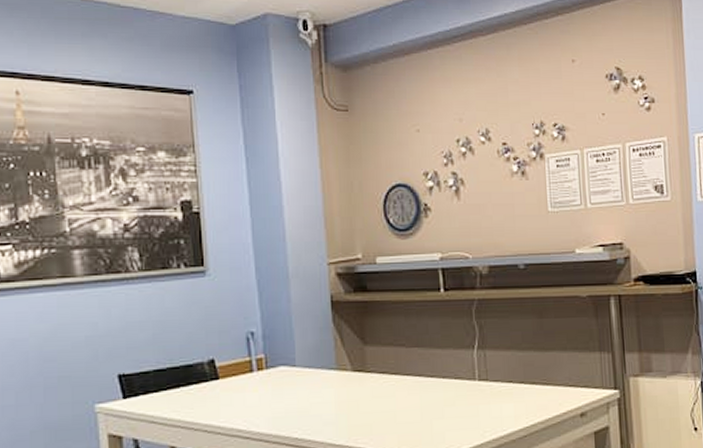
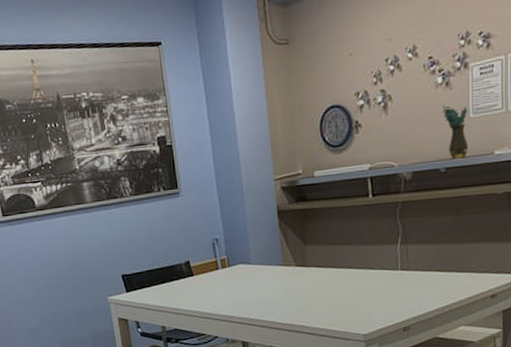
vase: none [520,196,549,255] -> present [443,106,469,159]

